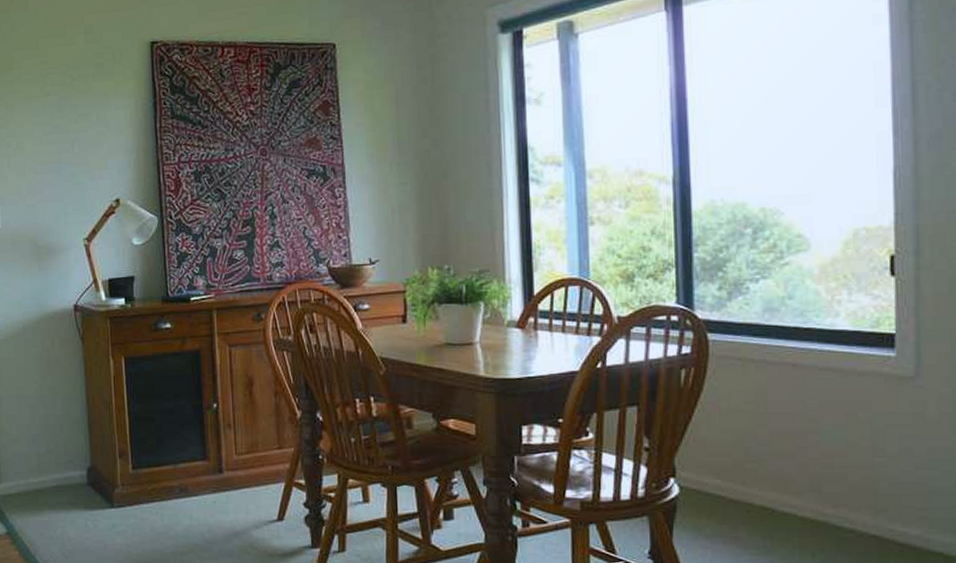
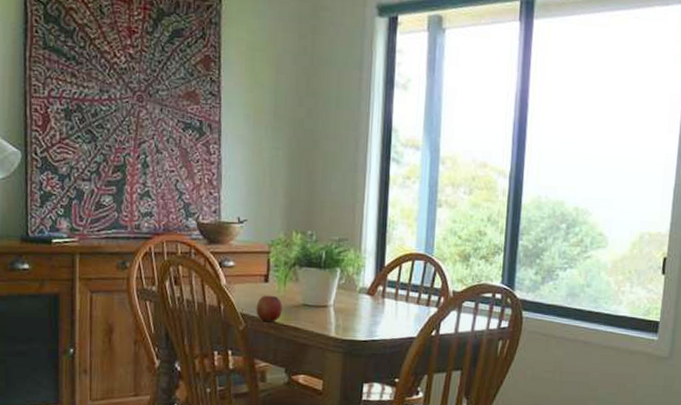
fruit: none [395,336,424,365] -> present [256,295,282,322]

